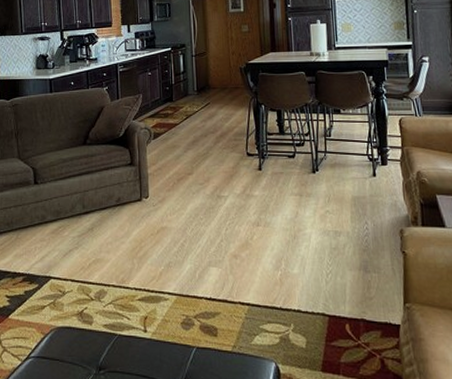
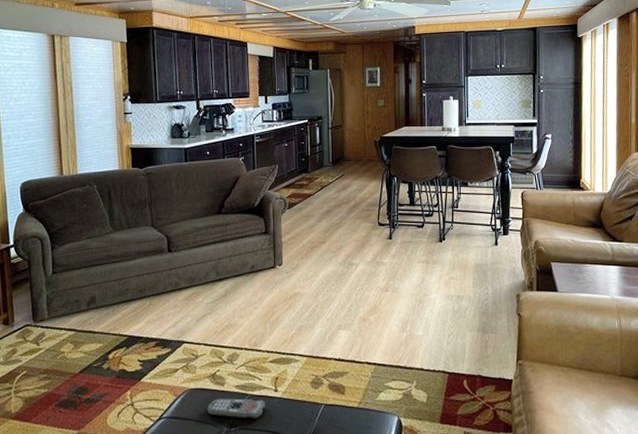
remote control: none [75,338,134,362] -> present [207,398,265,419]

